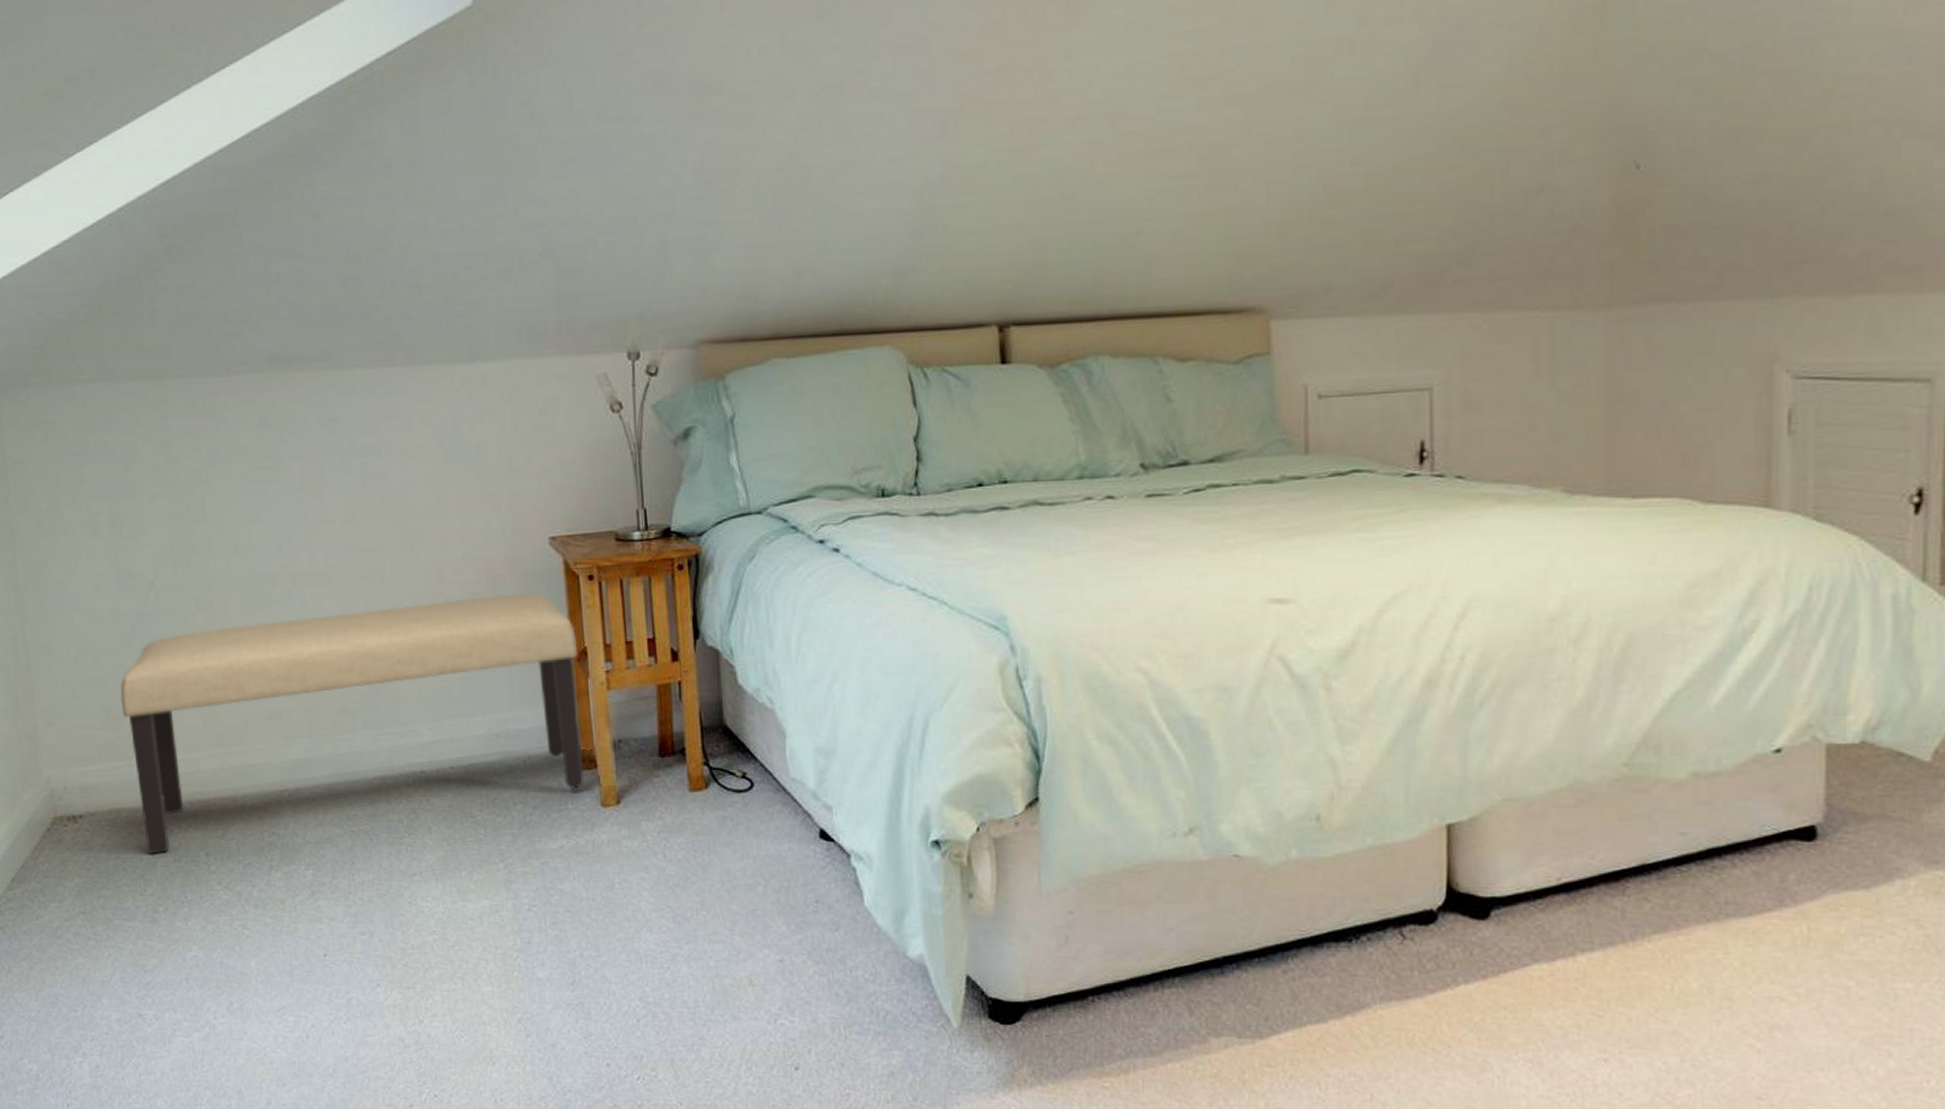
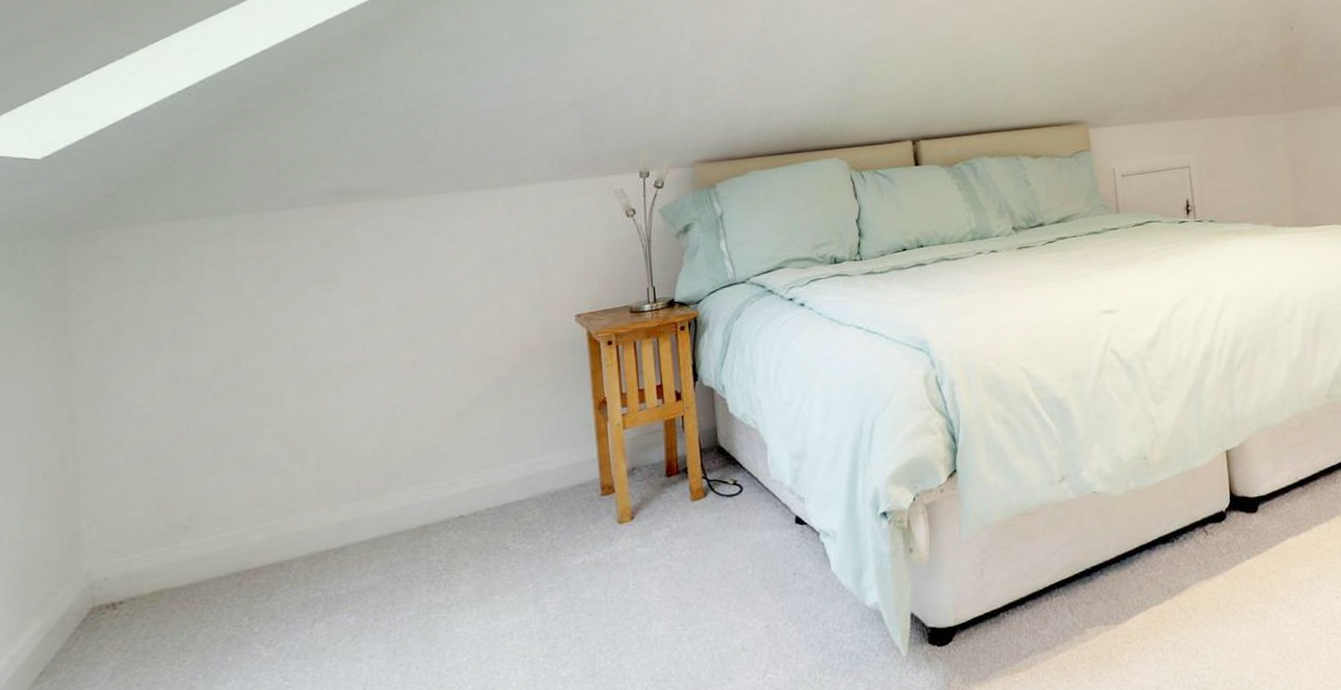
bench: present [120,593,584,855] -> none [171,359,604,627]

